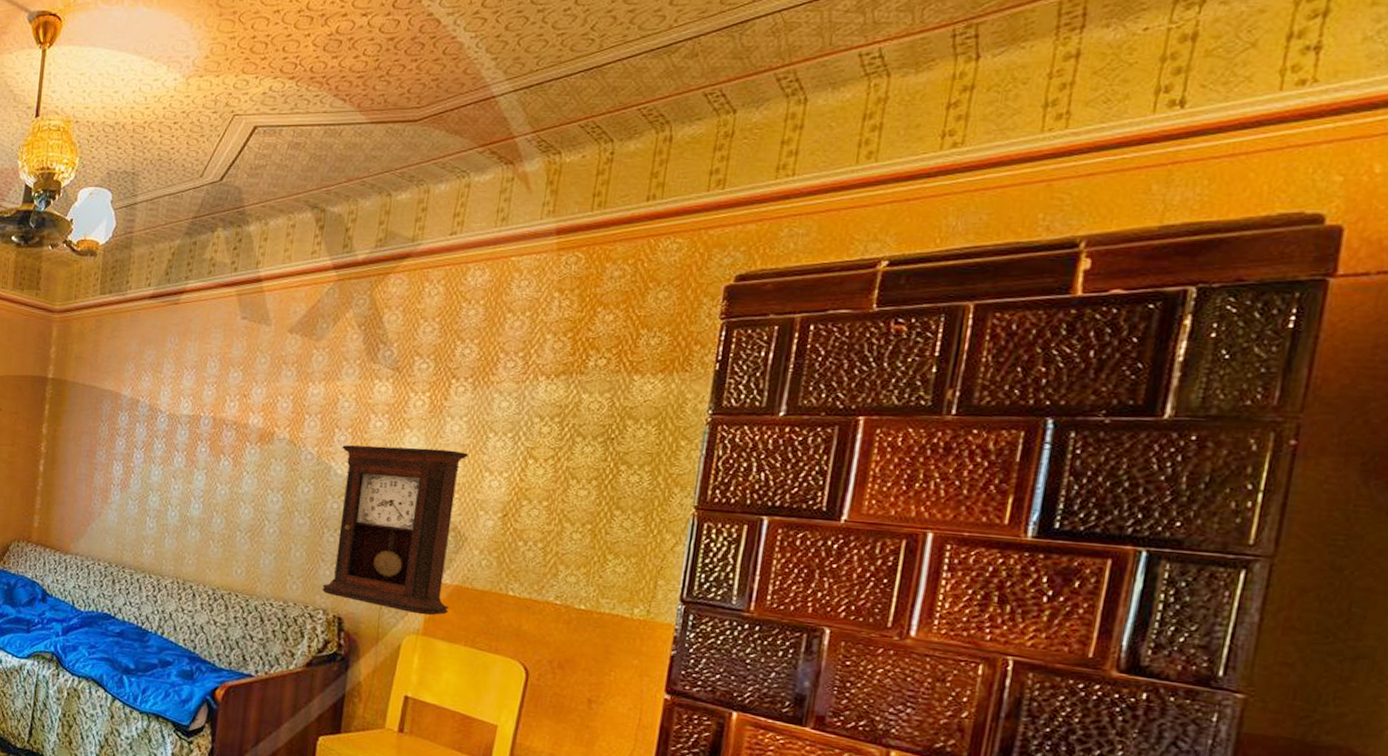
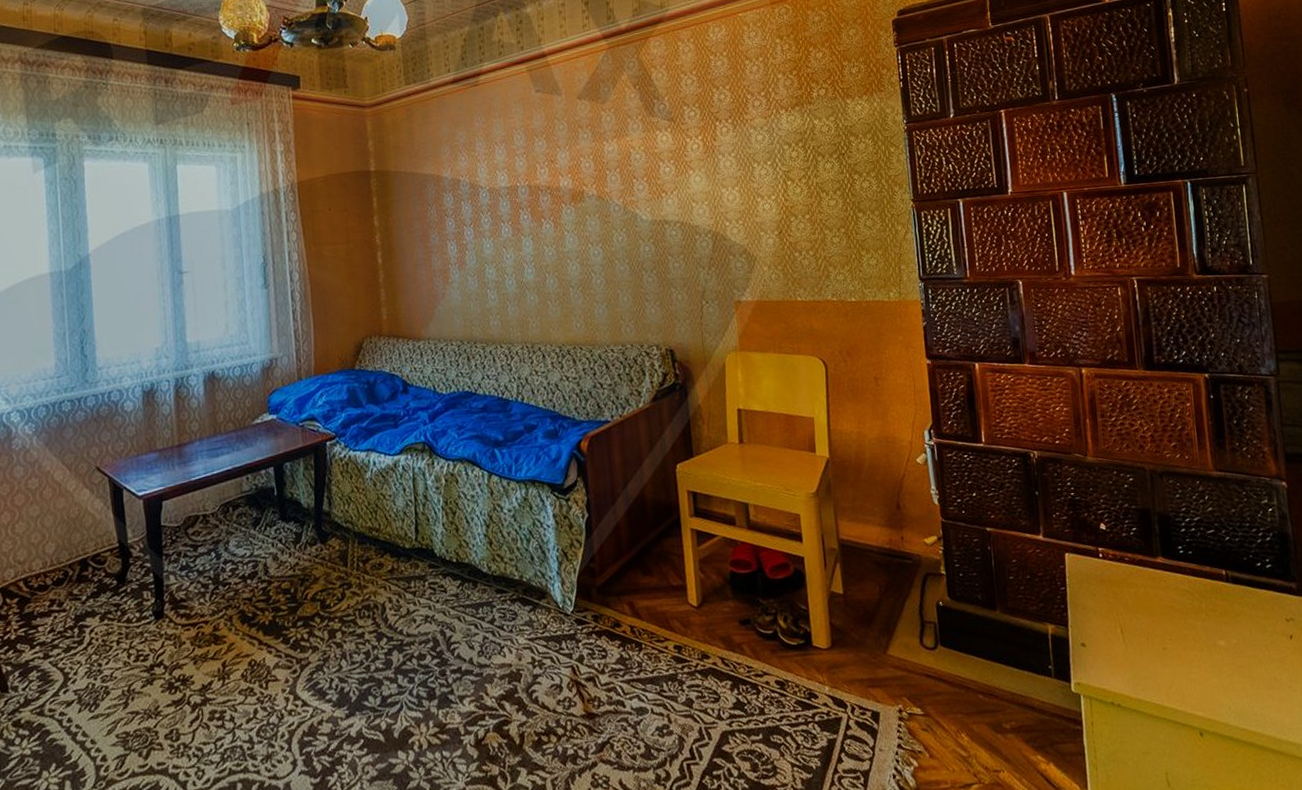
pendulum clock: present [322,445,468,616] -> none [642,183,755,333]

